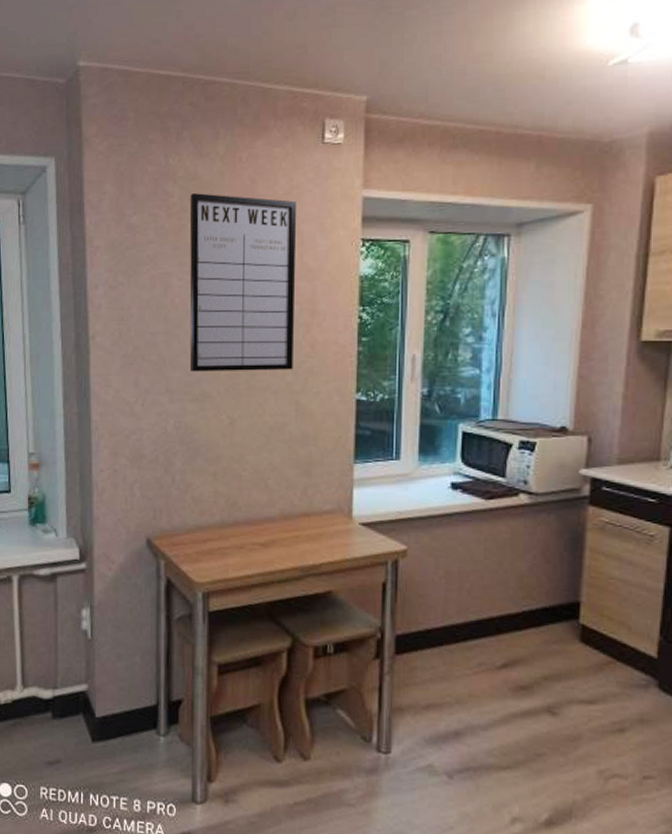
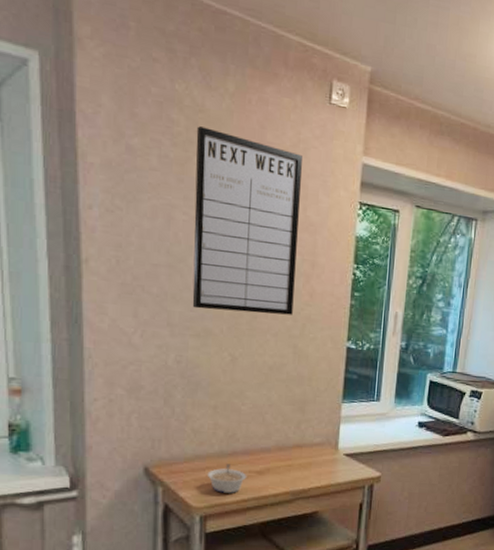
legume: none [208,535,251,568] -> present [207,464,247,493]

